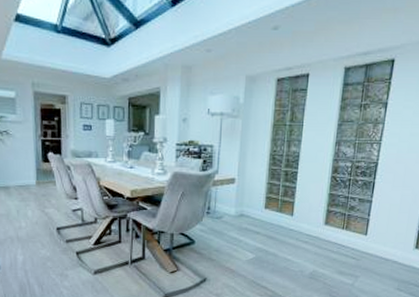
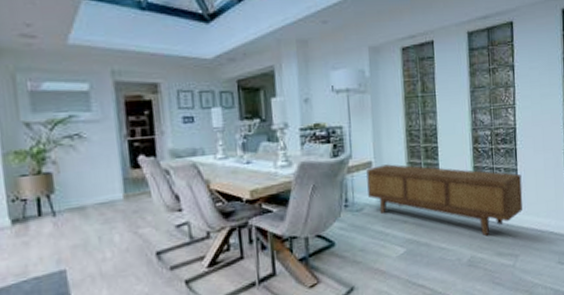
sideboard: none [228,182,375,256] -> present [366,164,523,236]

